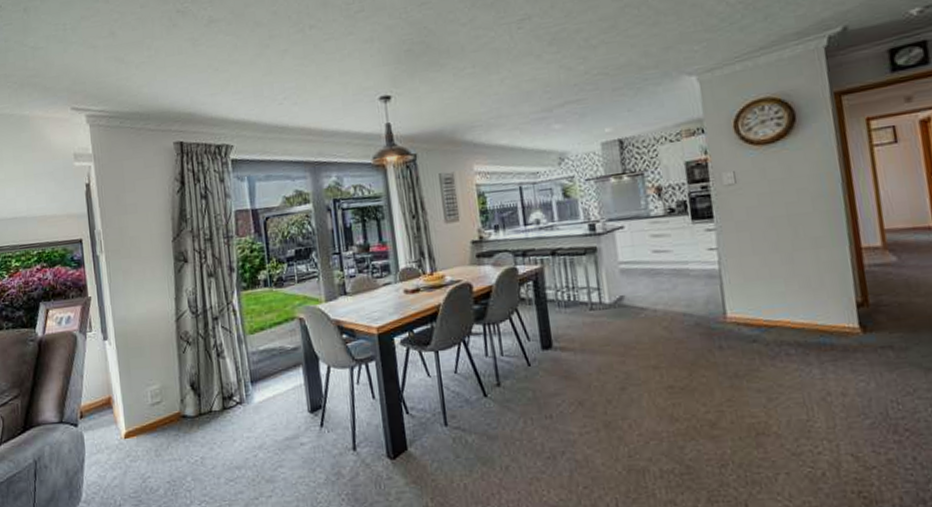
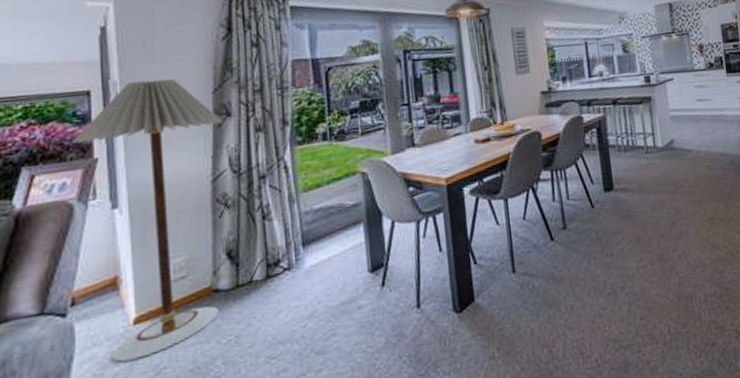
floor lamp: none [72,228,187,468] -> present [72,78,223,362]

